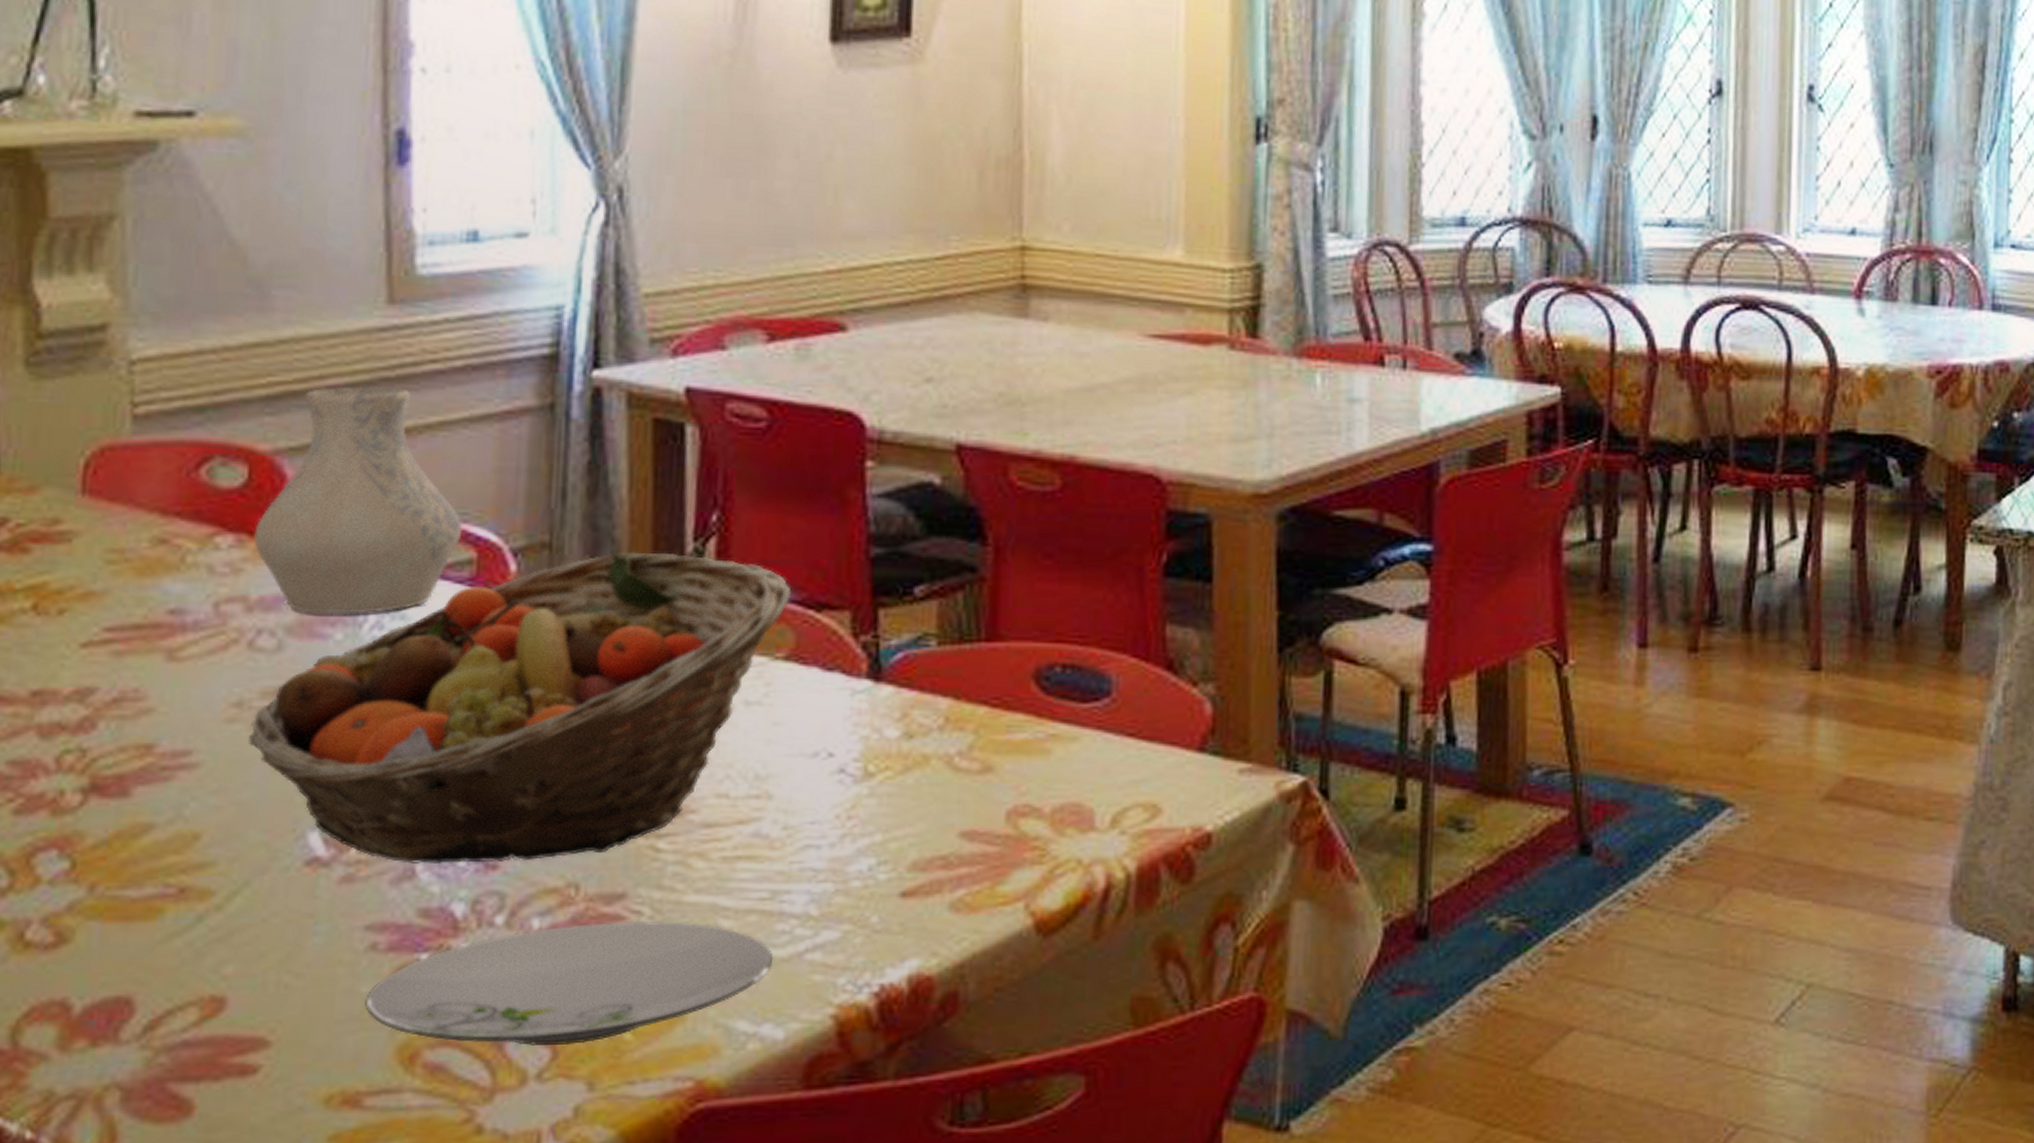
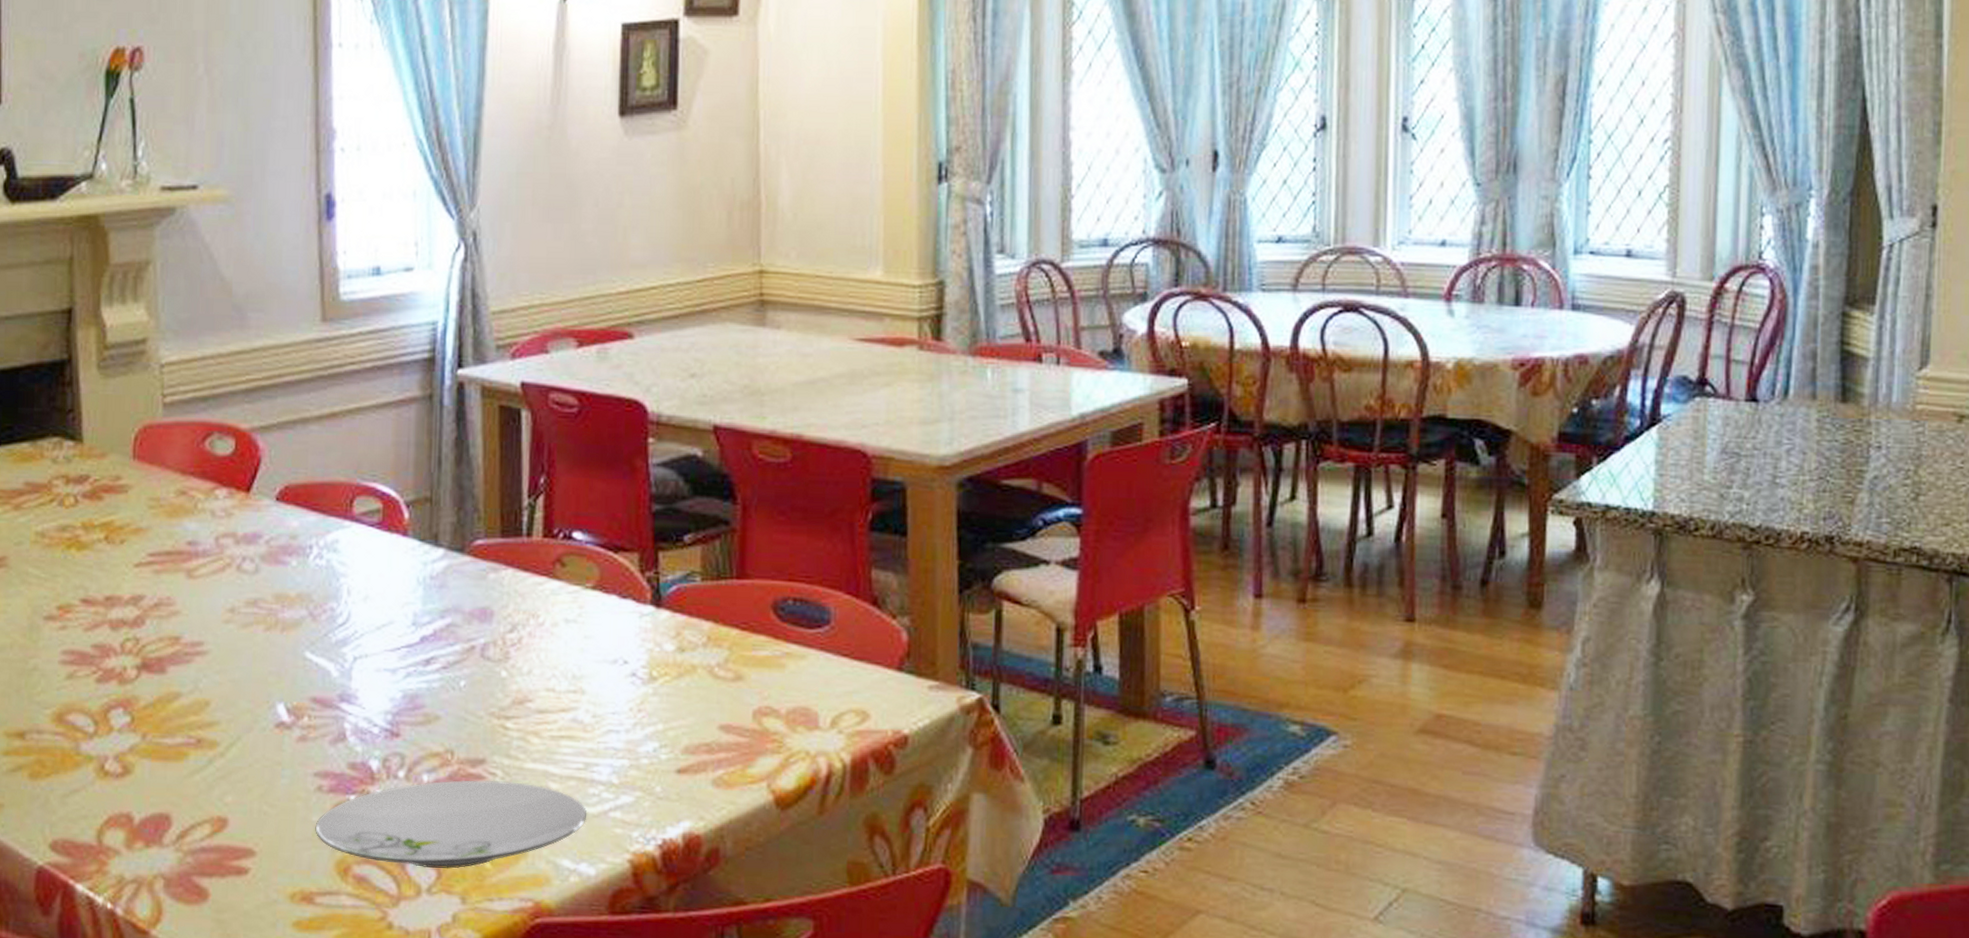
fruit basket: present [249,552,792,865] -> none [239,505,597,732]
vase: present [254,385,463,614] -> none [239,381,373,547]

